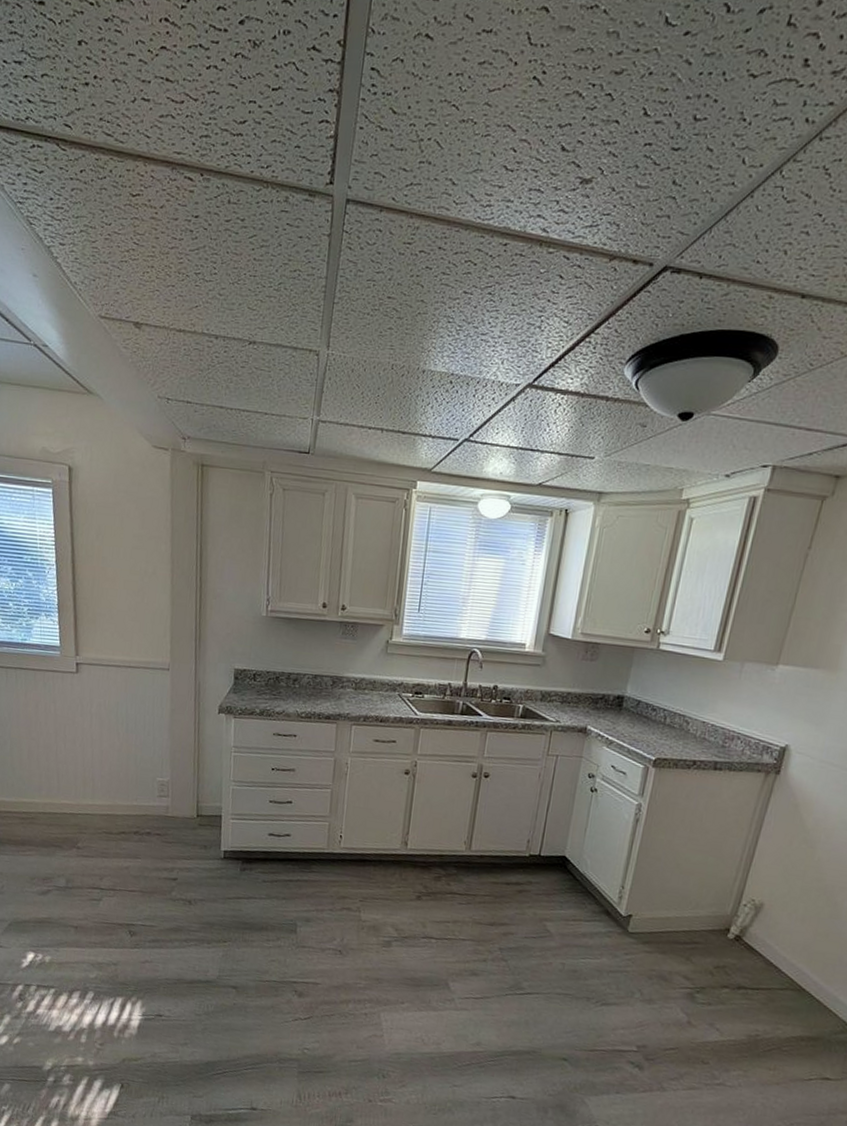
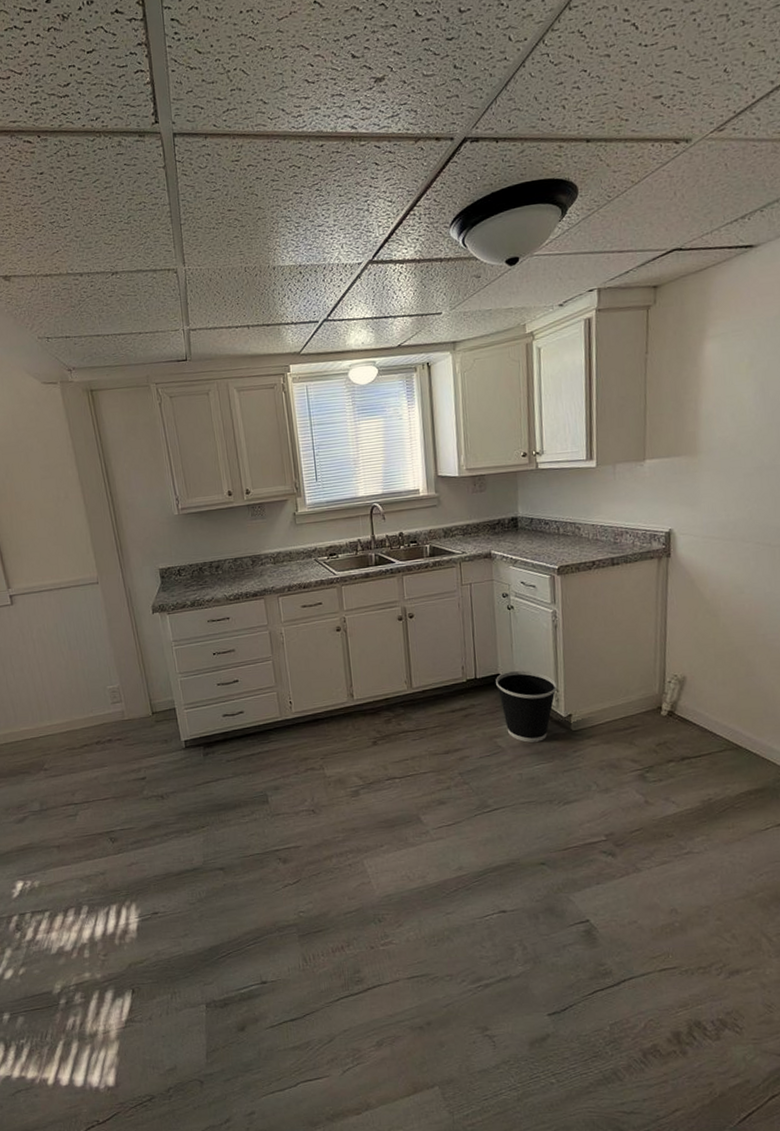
wastebasket: none [559,856,625,936] -> present [496,670,558,743]

